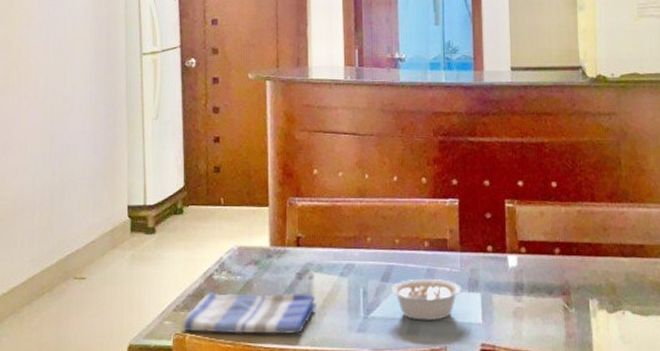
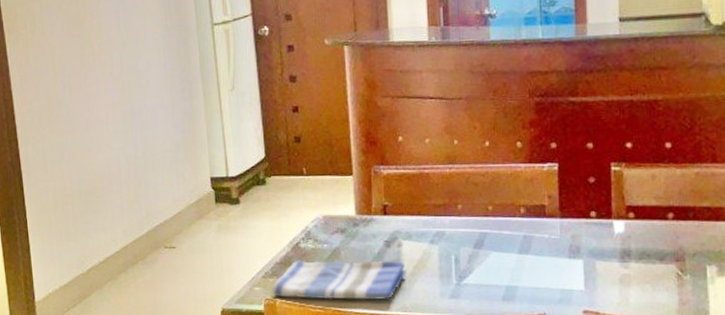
legume: present [390,278,468,322] -> none [484,245,569,289]

